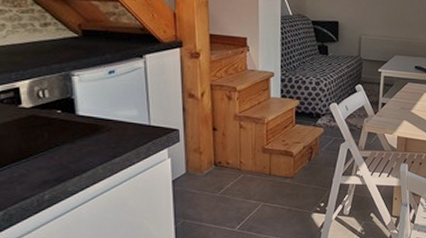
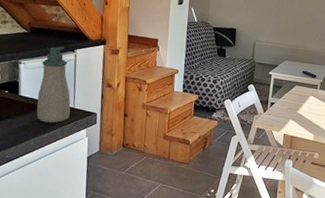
soap bottle: none [100,52,145,145] -> present [36,46,71,123]

